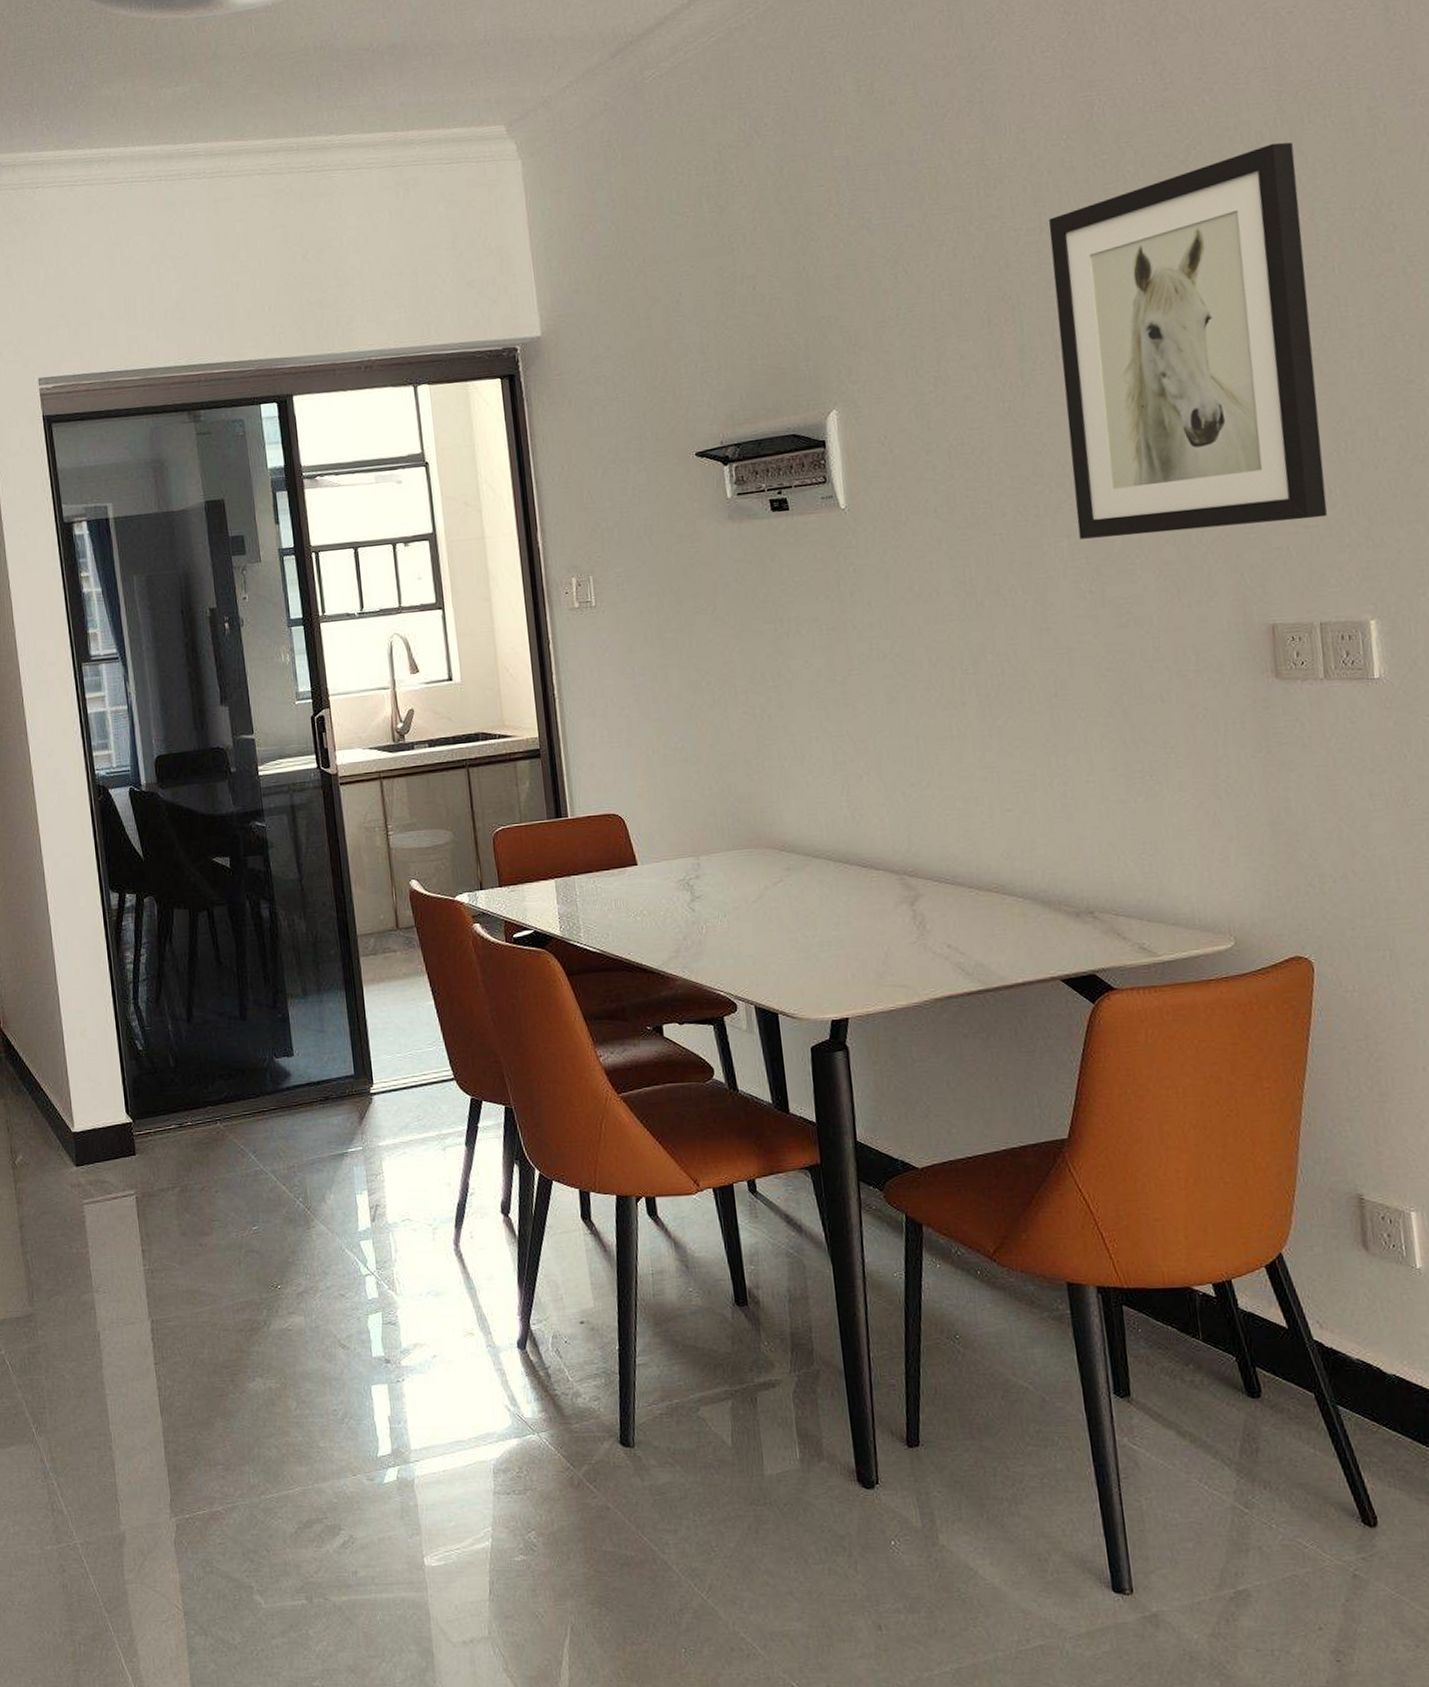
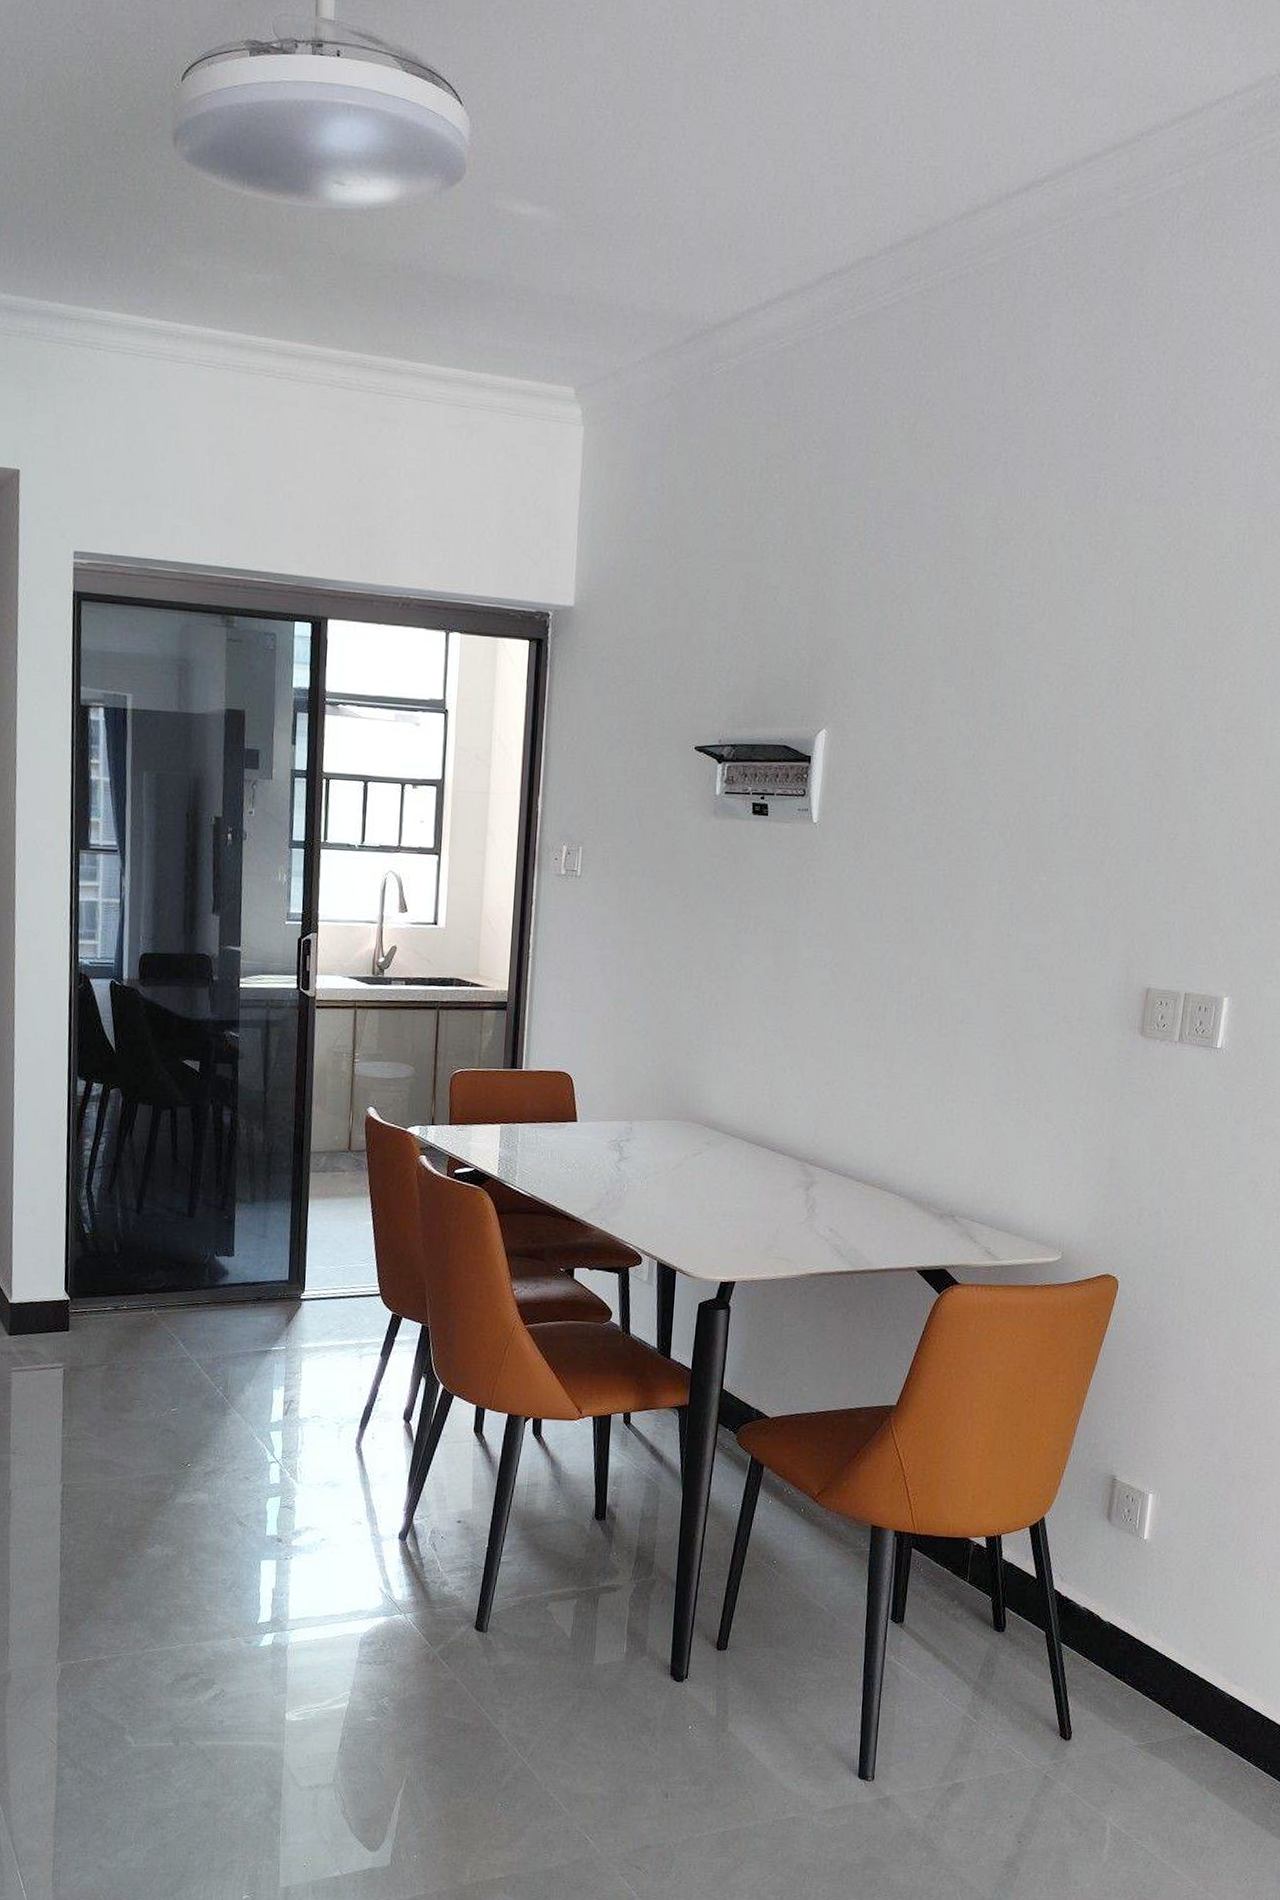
wall art: present [1048,142,1328,539] -> none [1008,556,1254,901]

